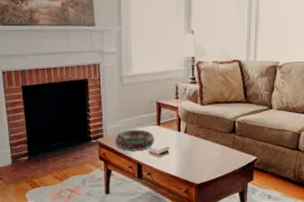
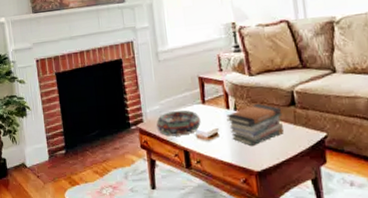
book stack: none [177,130,224,164] -> present [226,104,285,147]

